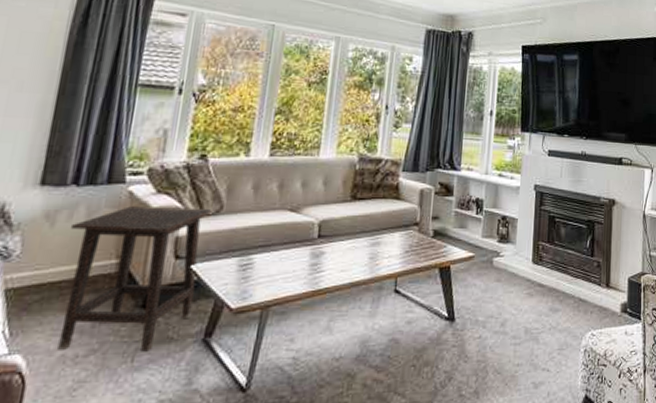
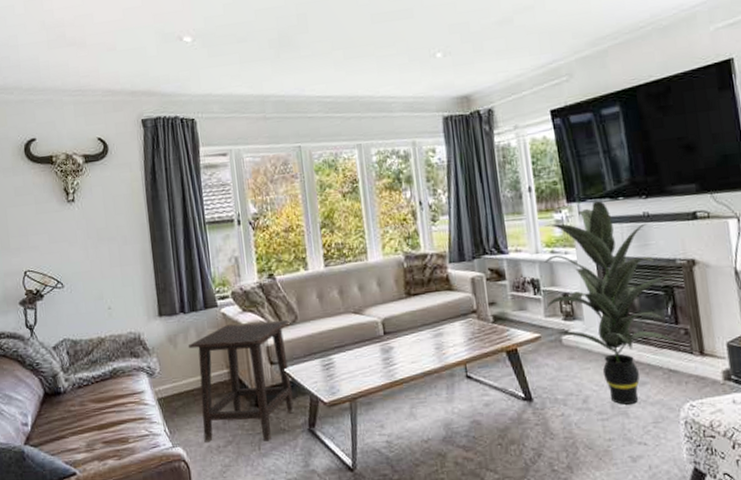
indoor plant: none [483,135,596,330] -> present [543,201,677,405]

